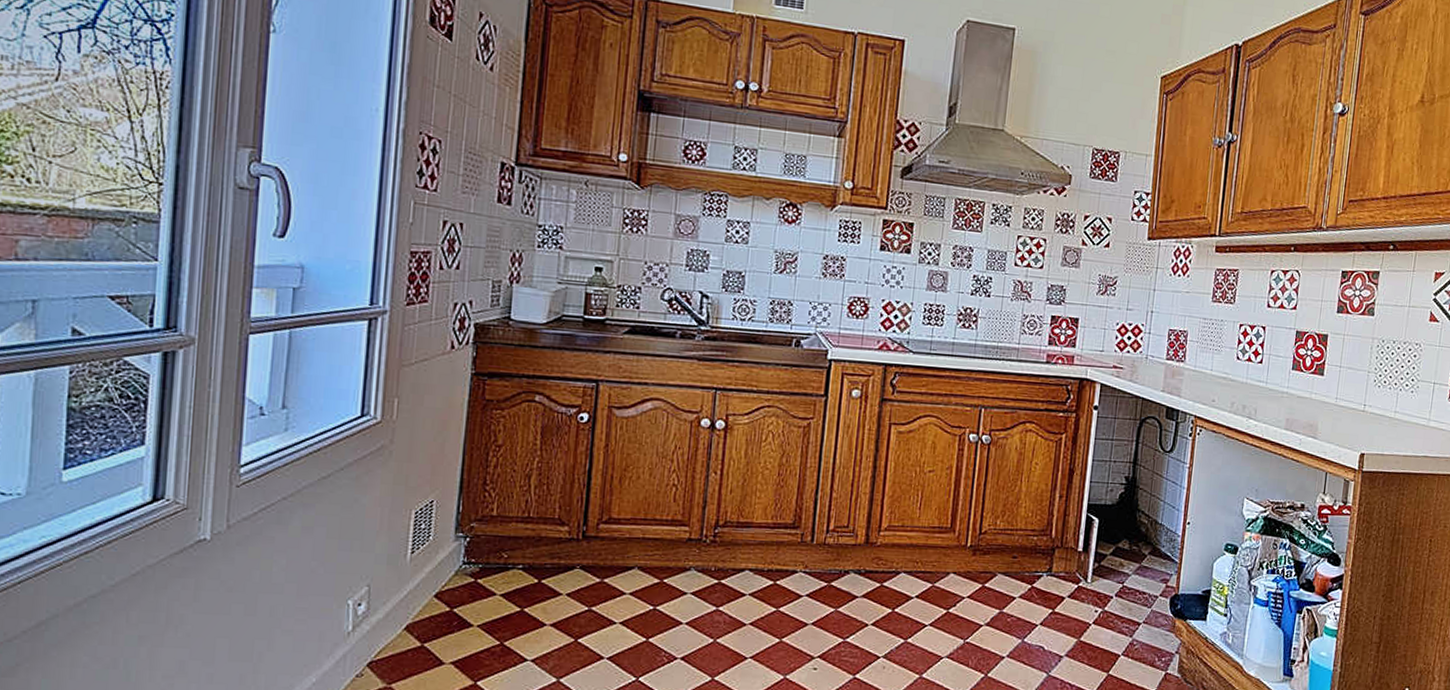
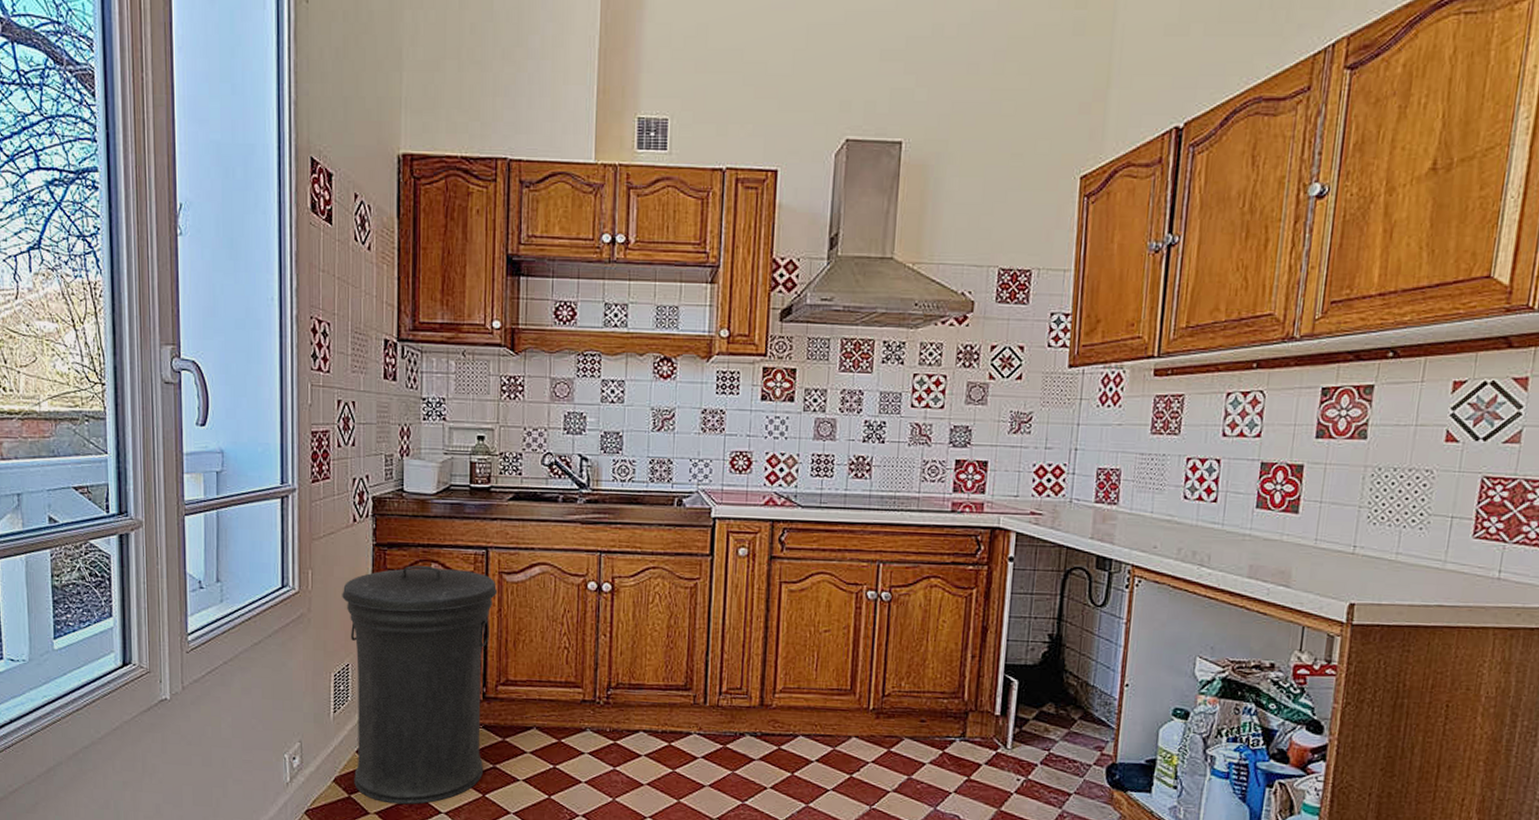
trash can: none [429,396,606,653] -> present [342,565,498,805]

